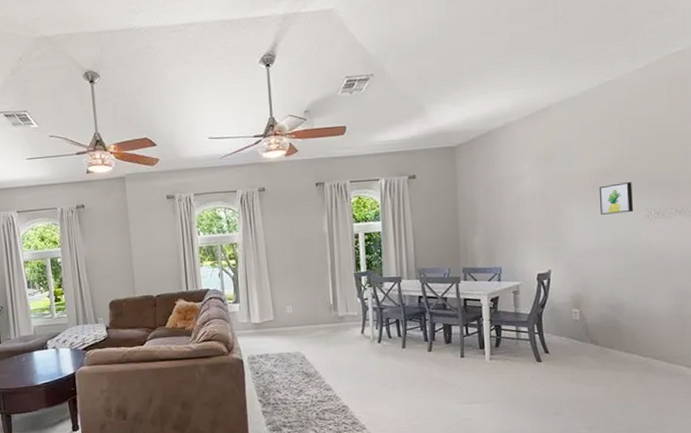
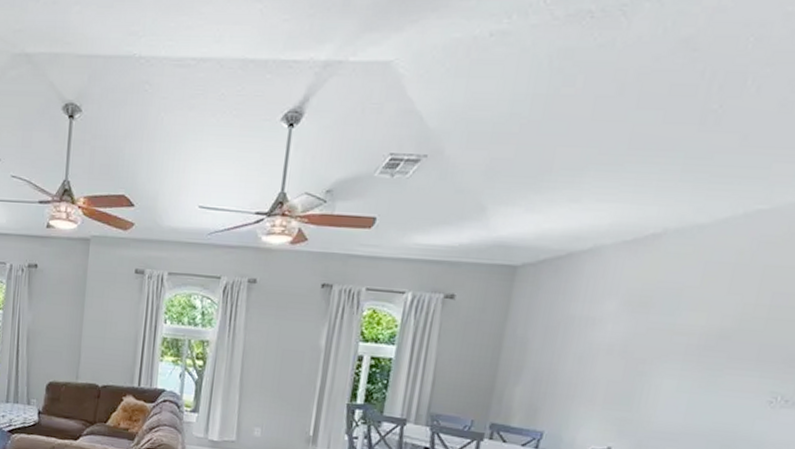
wall art: present [599,182,634,215] -> none [701,351,759,393]

